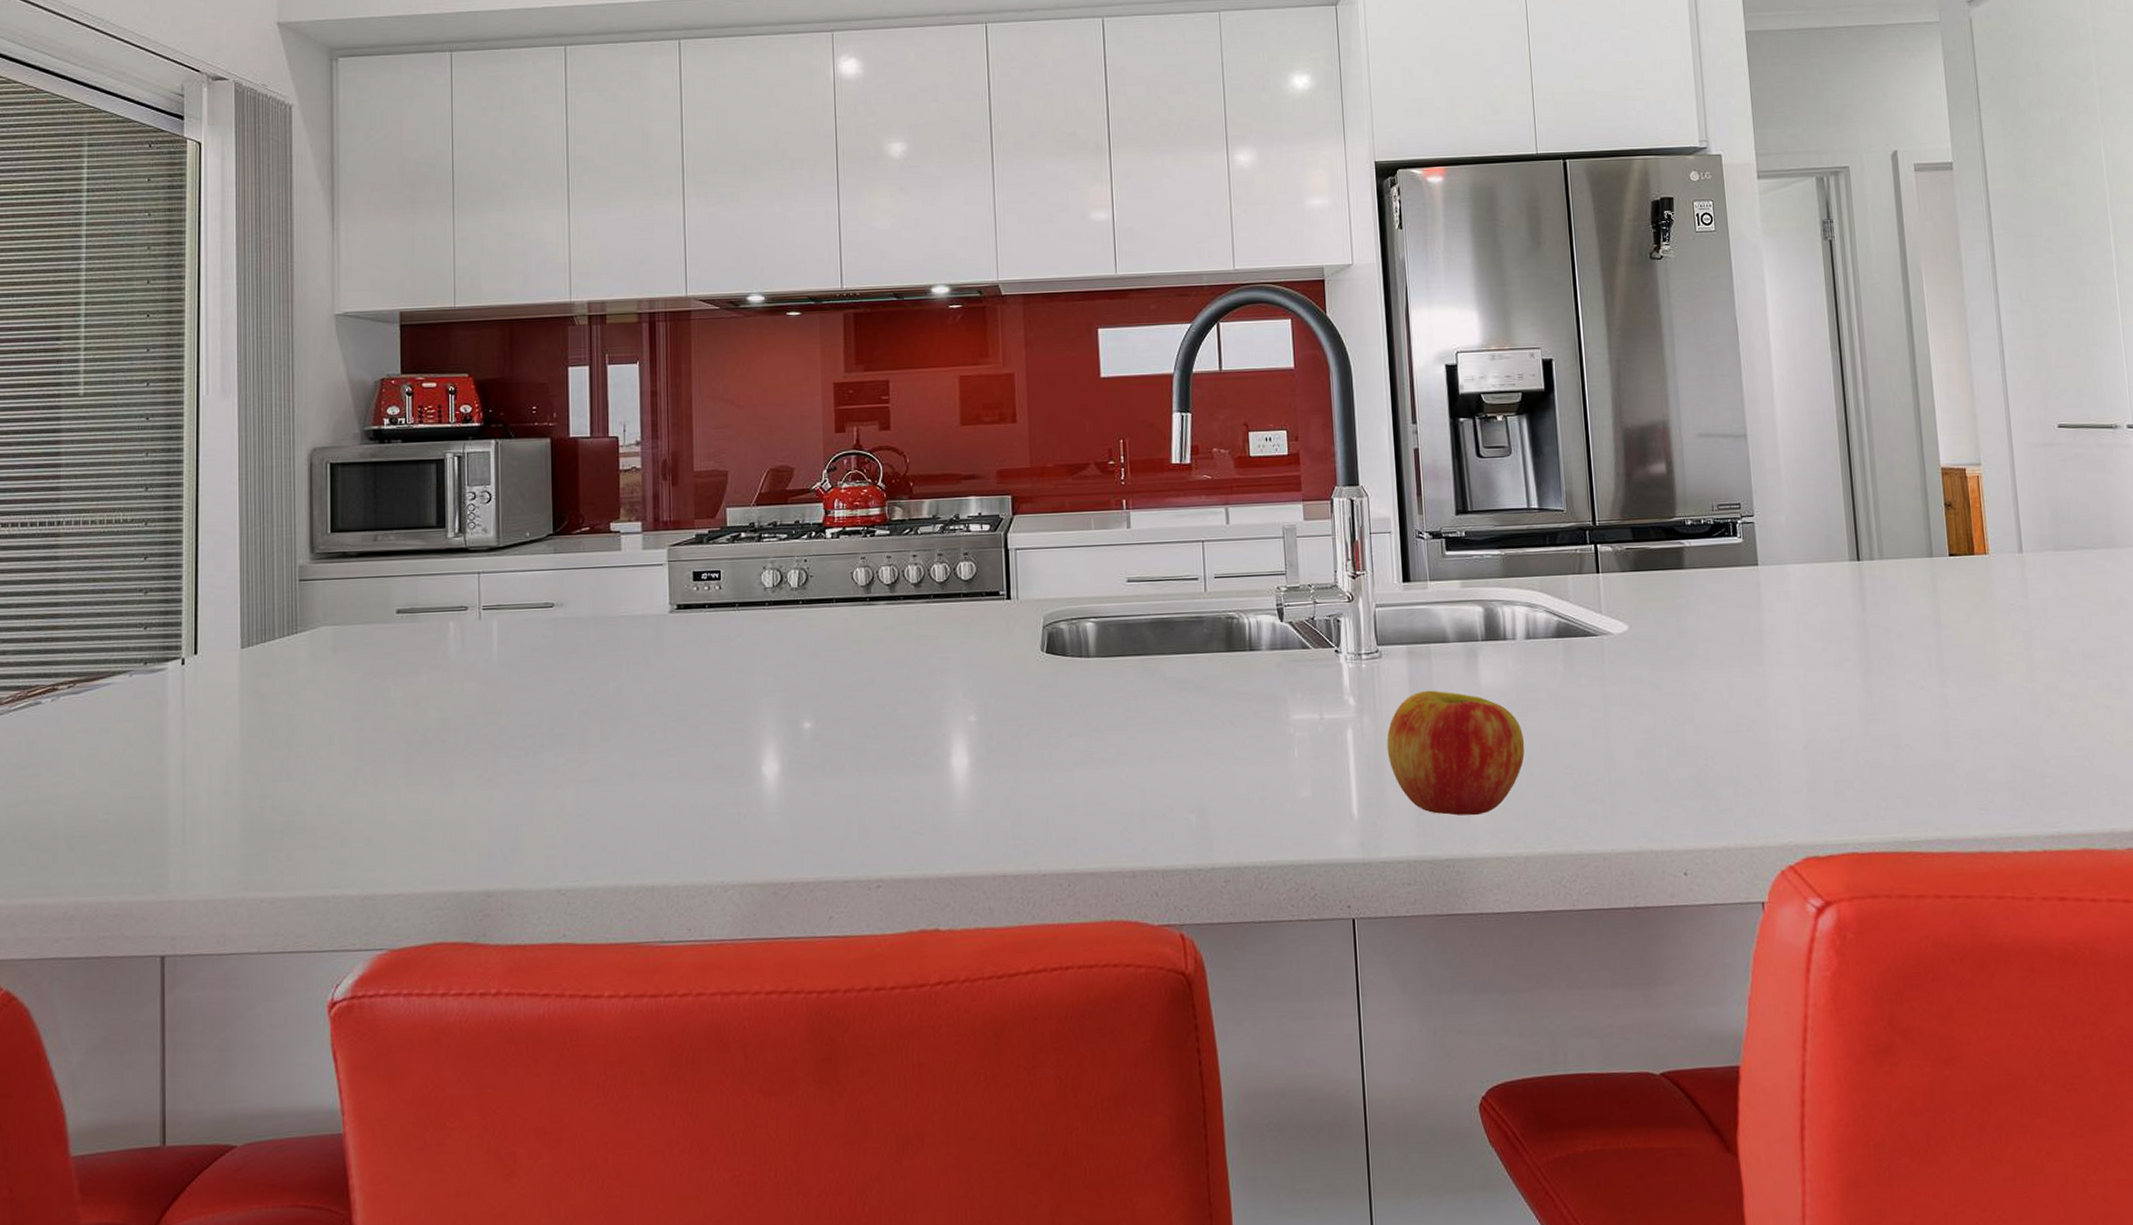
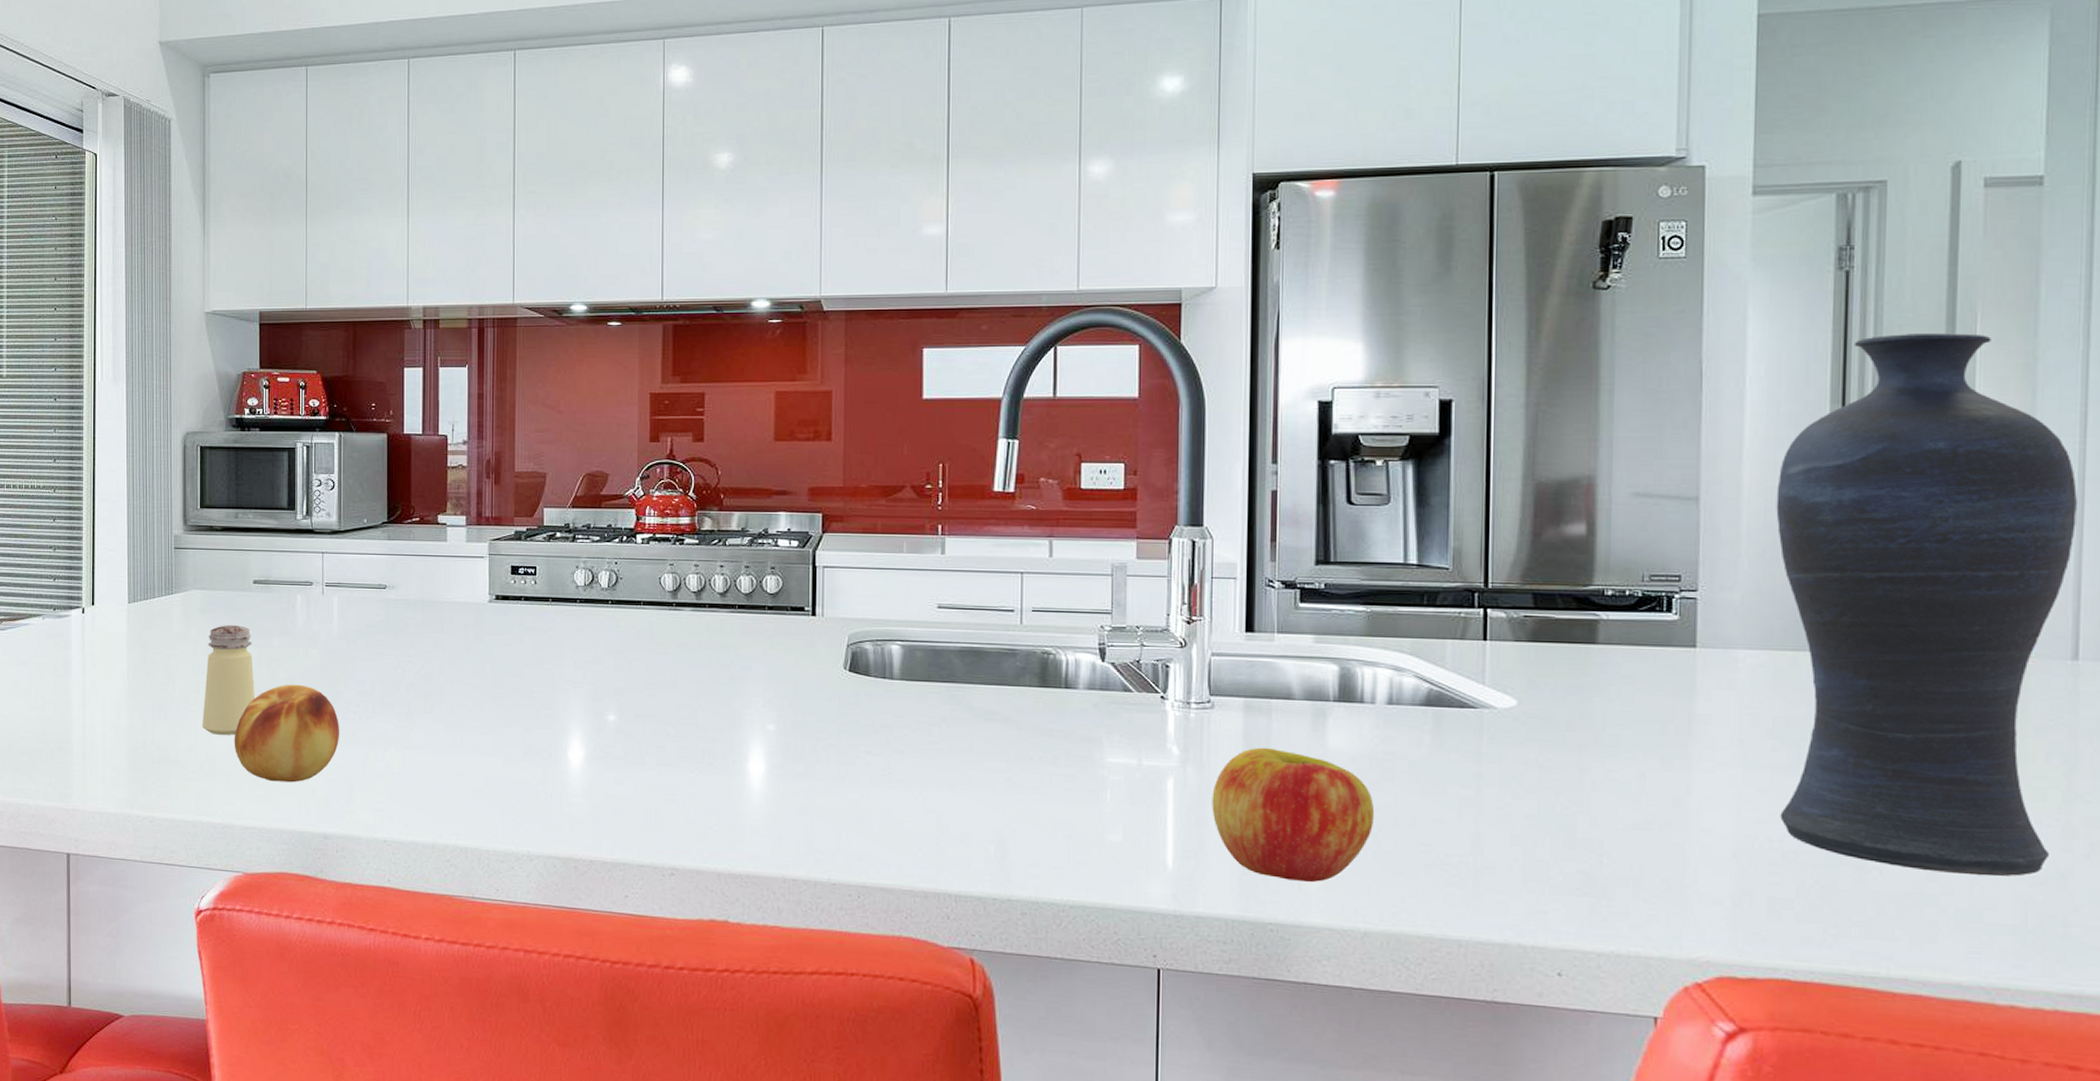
saltshaker: none [335,662,401,791] -> present [202,625,256,735]
fruit: none [375,723,503,839] -> present [234,684,340,783]
vase: none [1801,289,2024,743] -> present [1776,333,2077,877]

